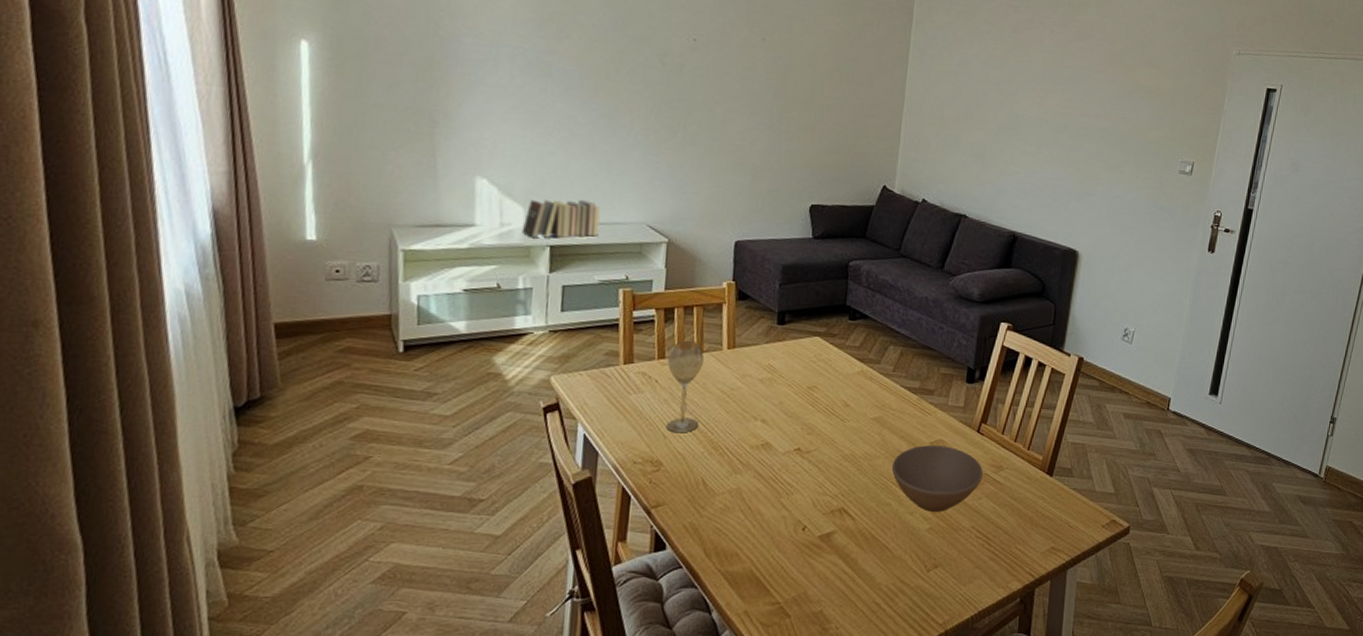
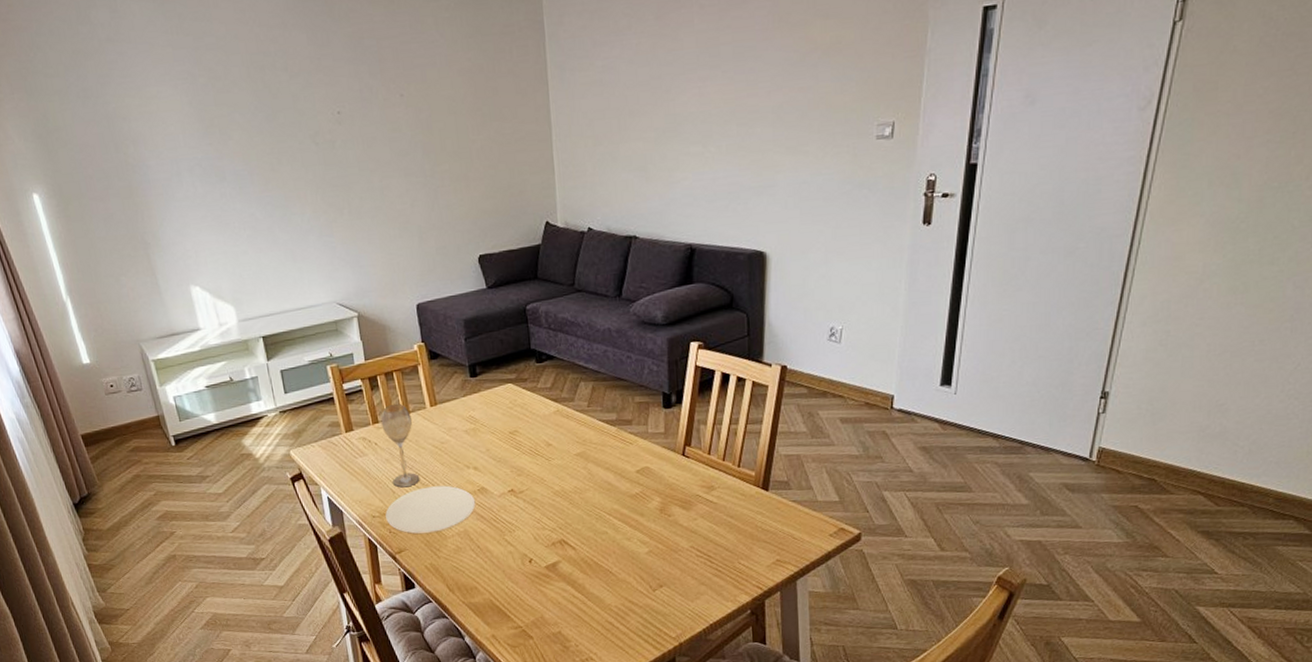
books: present [521,199,600,239] -> none [236,289,298,332]
plate: none [649,435,757,488] -> present [385,485,476,535]
bowl: present [891,445,984,512] -> none [602,472,695,536]

